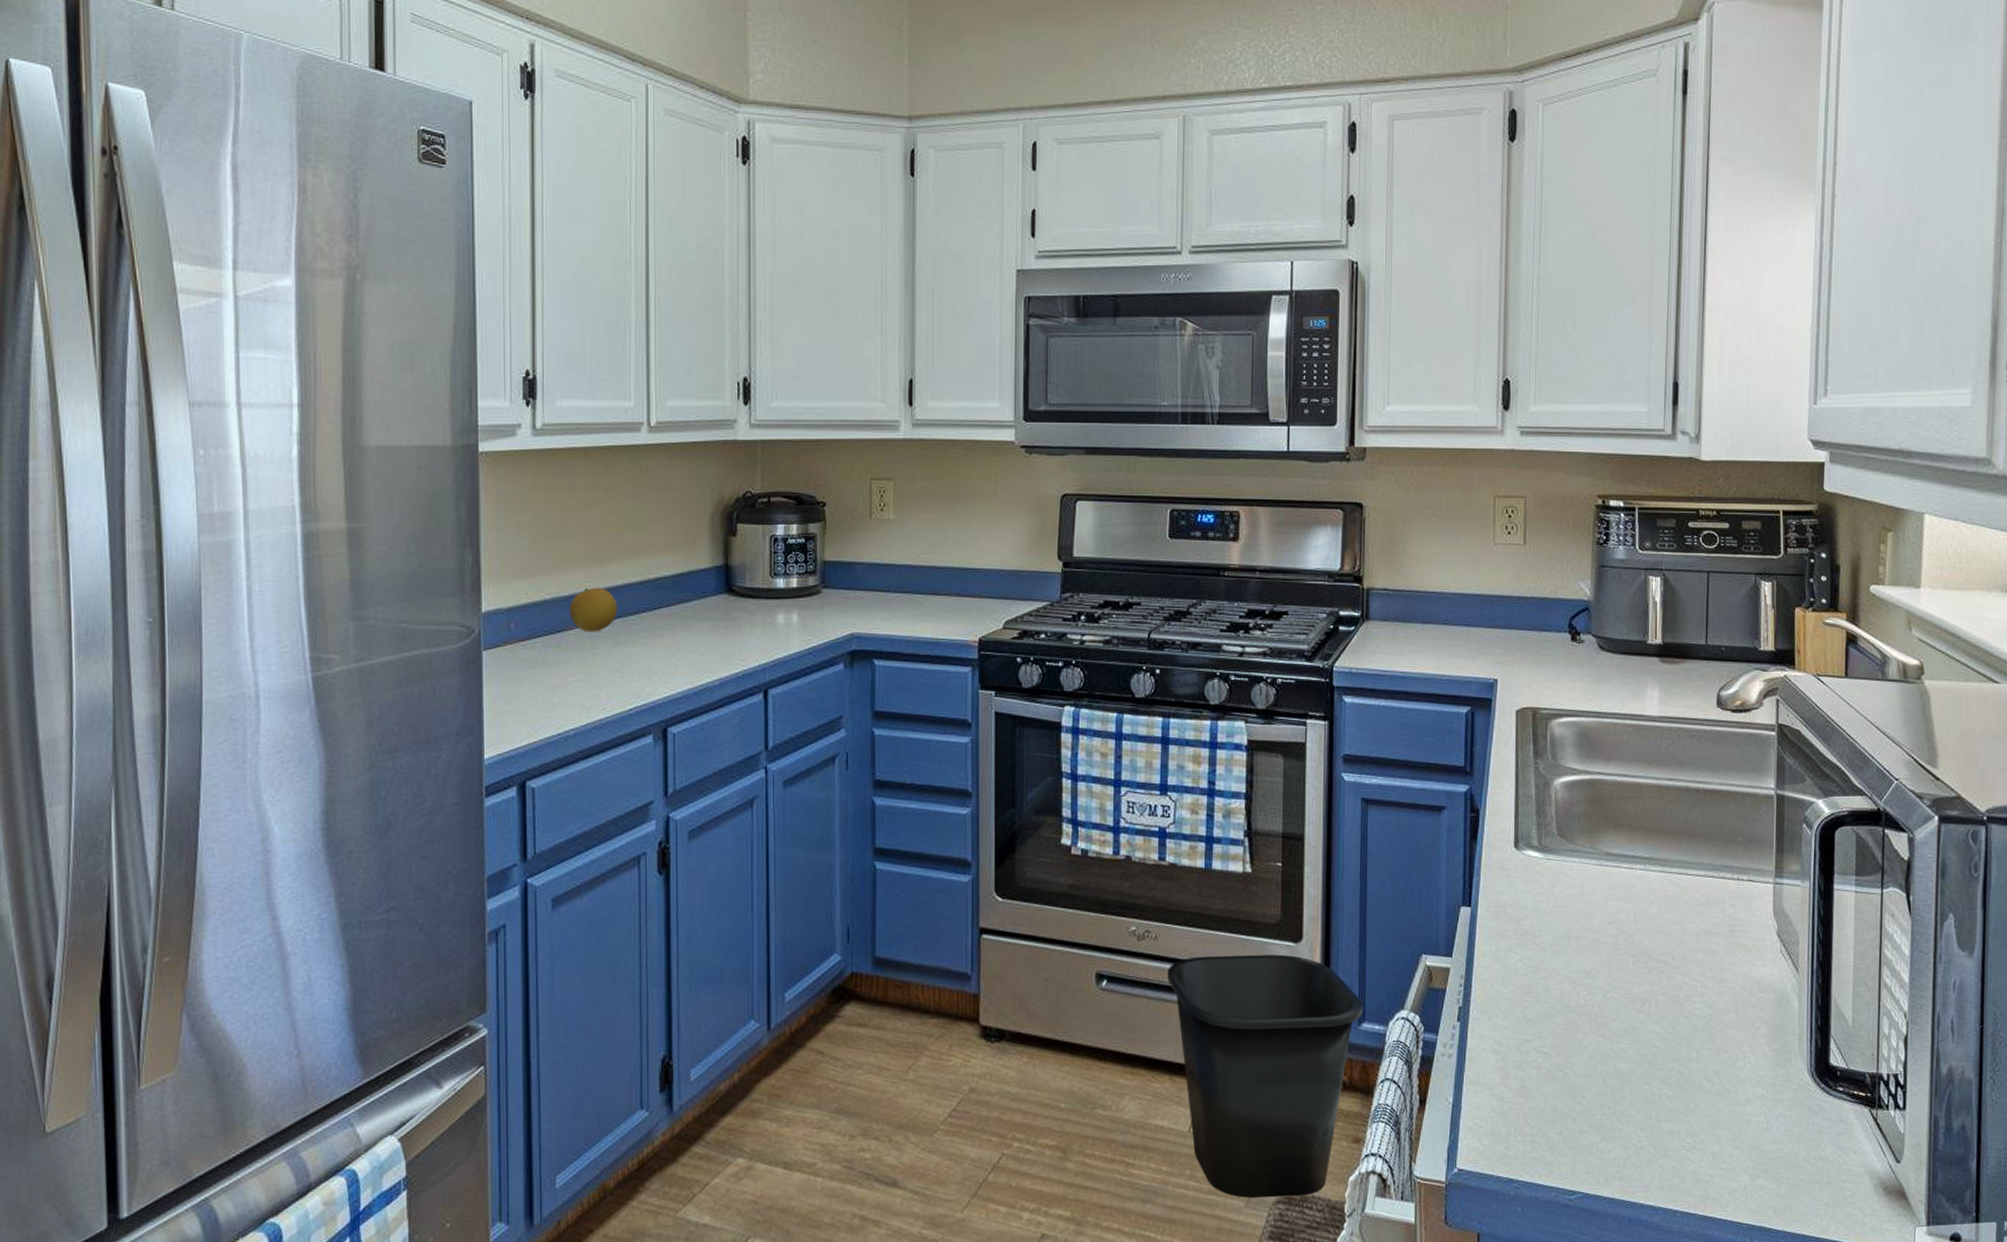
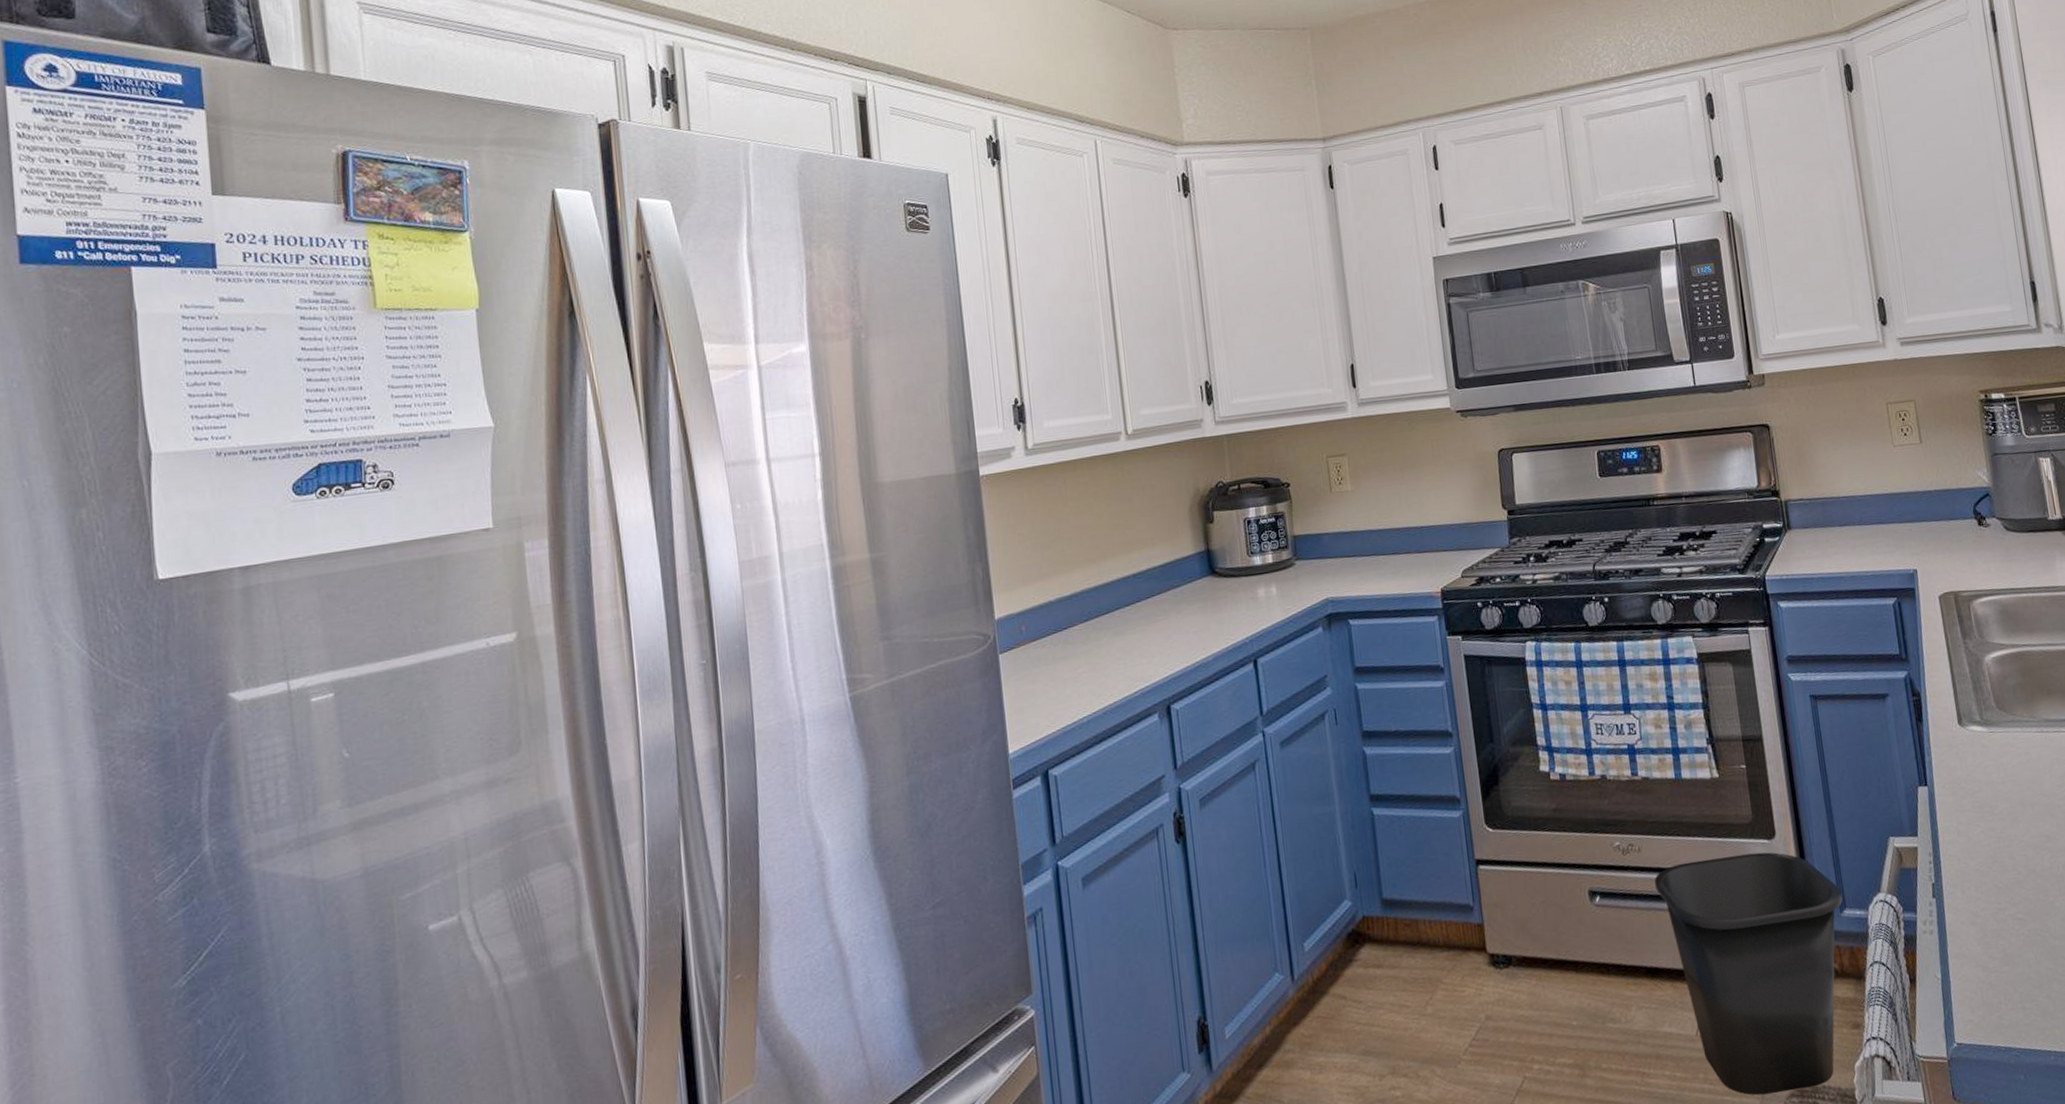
fruit: present [569,587,618,632] -> none [1072,584,1116,626]

